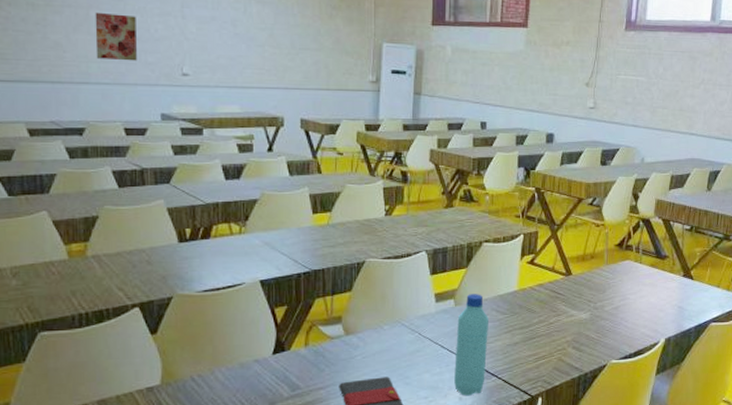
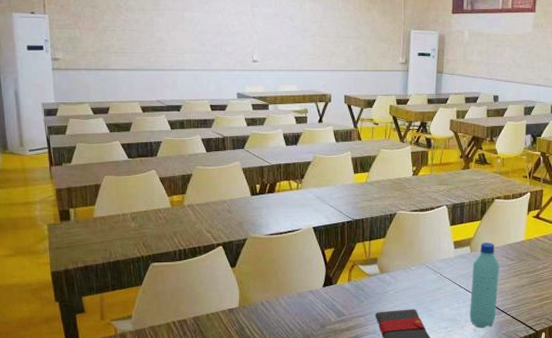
wall art: present [95,12,137,61] -> none [188,13,219,52]

